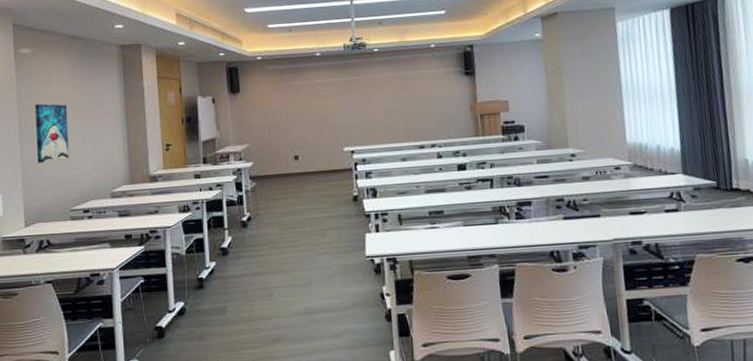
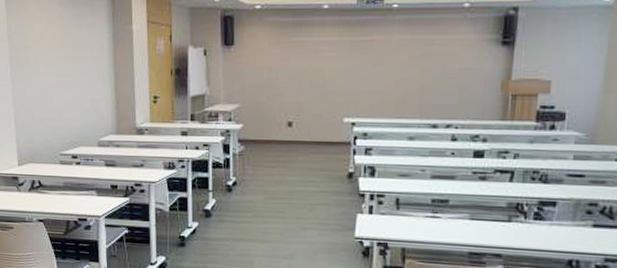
wall art: present [35,103,69,164] -> none [25,41,58,104]

